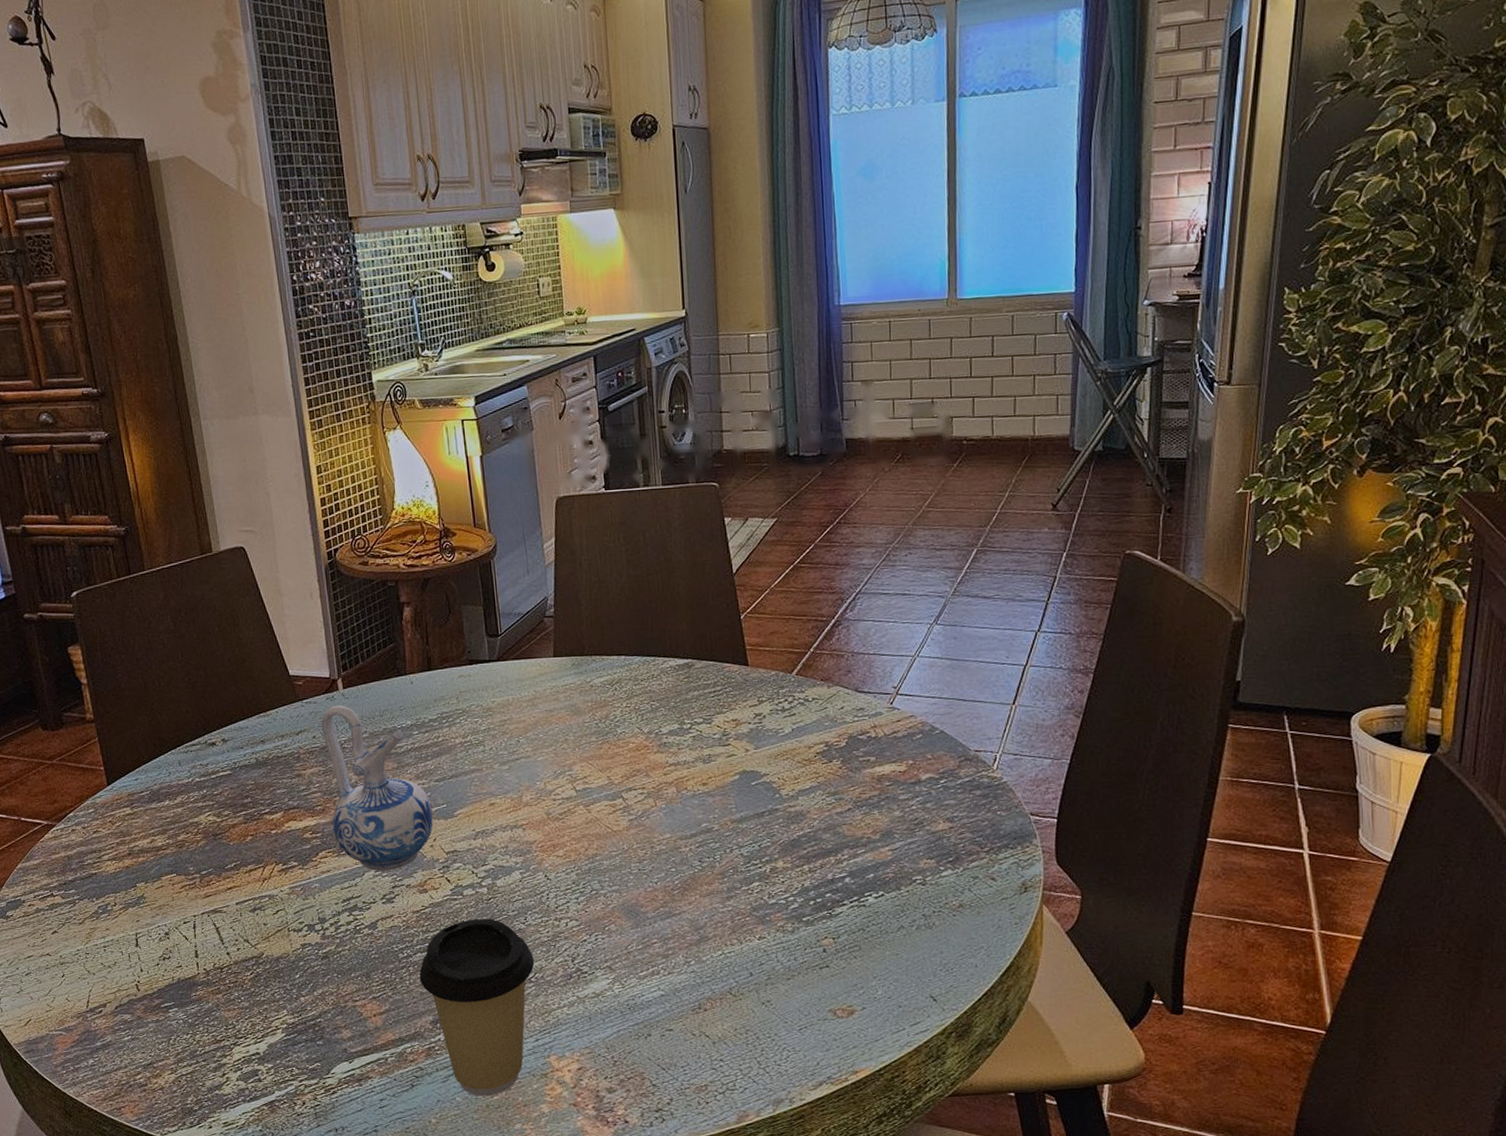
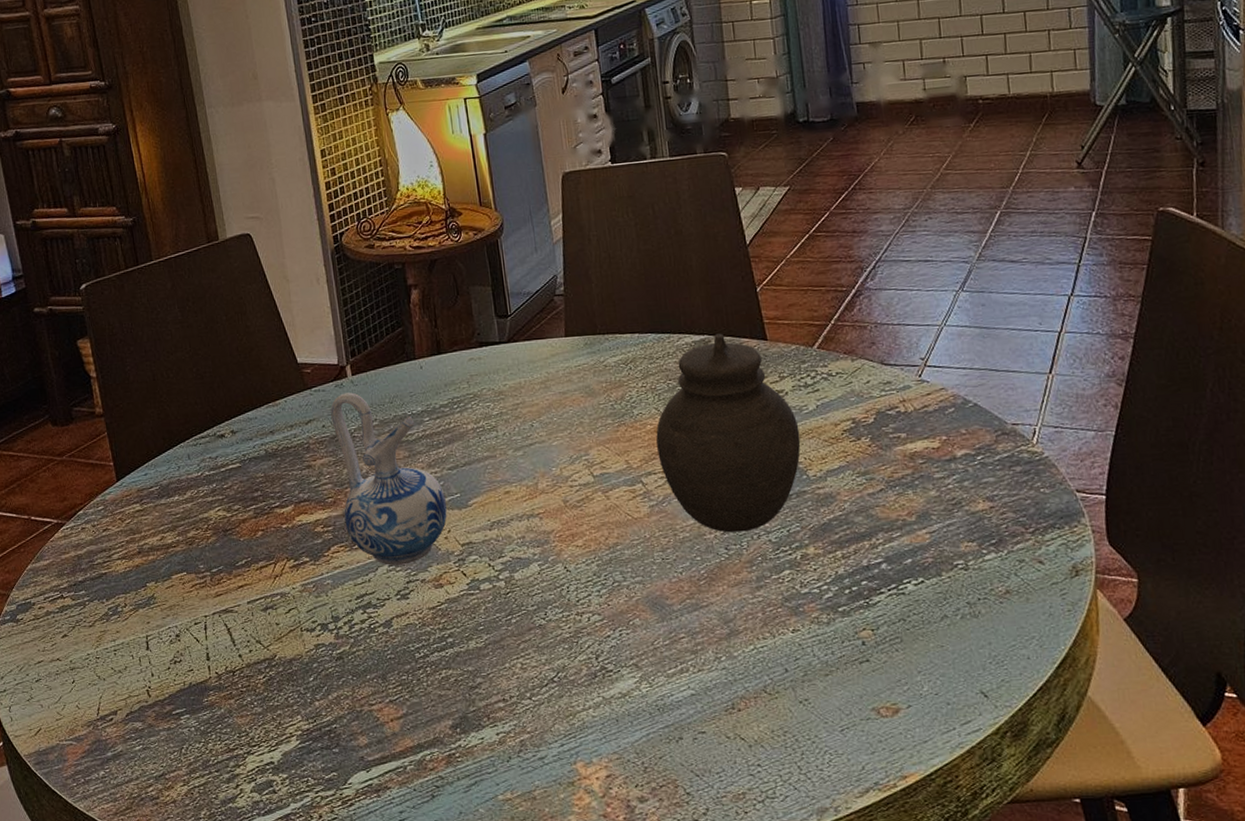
coffee cup: present [419,918,535,1097] -> none [436,614,557,808]
jar: none [638,658,775,846] -> present [656,333,801,533]

